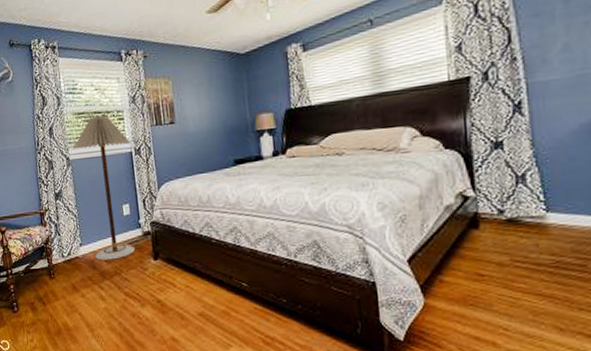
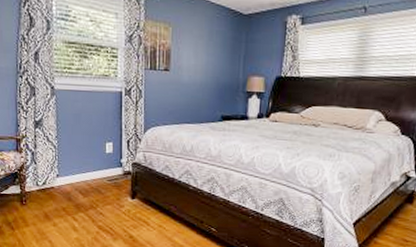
floor lamp: present [73,116,136,260] -> none [59,49,122,194]

